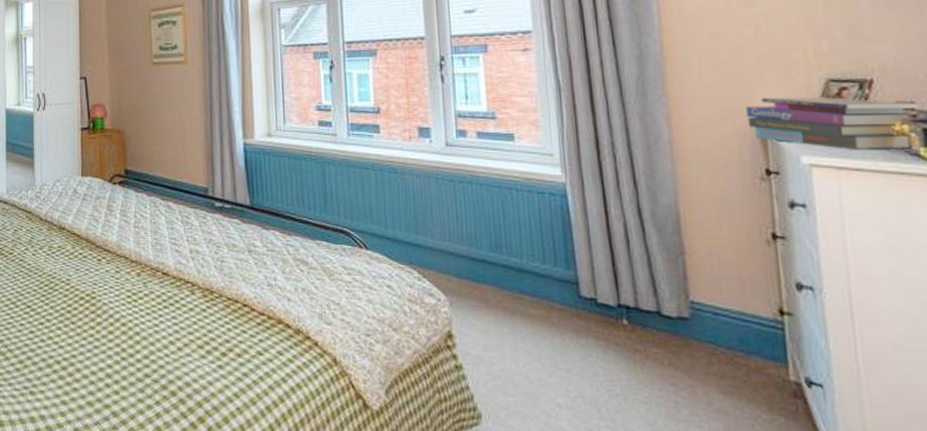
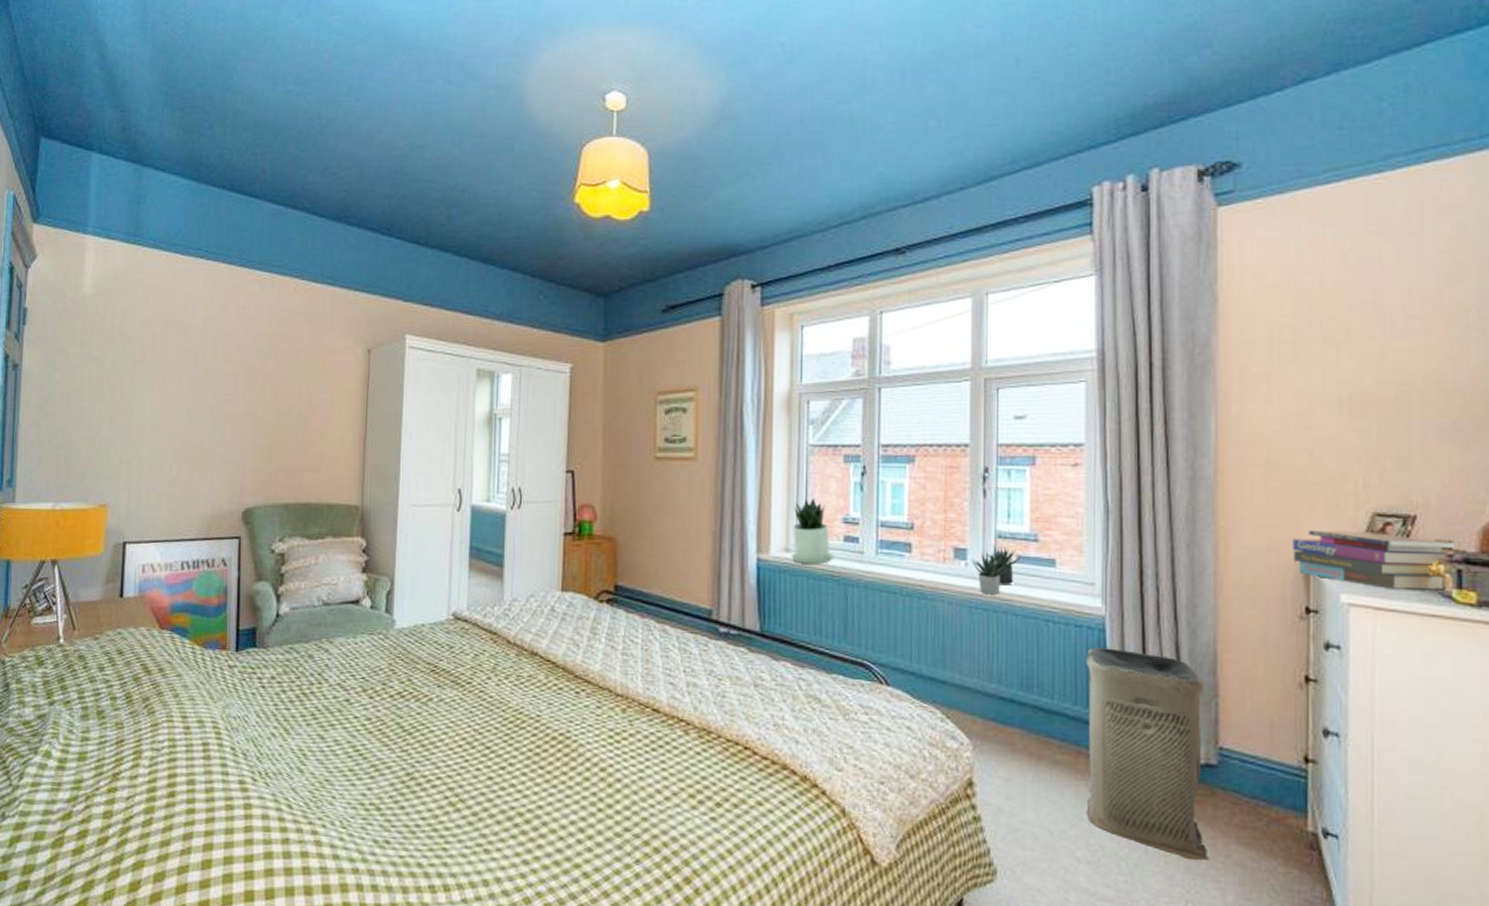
planter: none [272,90,311,146] -> present [791,498,834,564]
succulent plant: none [435,124,484,167] -> present [971,546,1024,595]
laundry basket: none [549,212,690,407] -> present [1085,647,1209,860]

